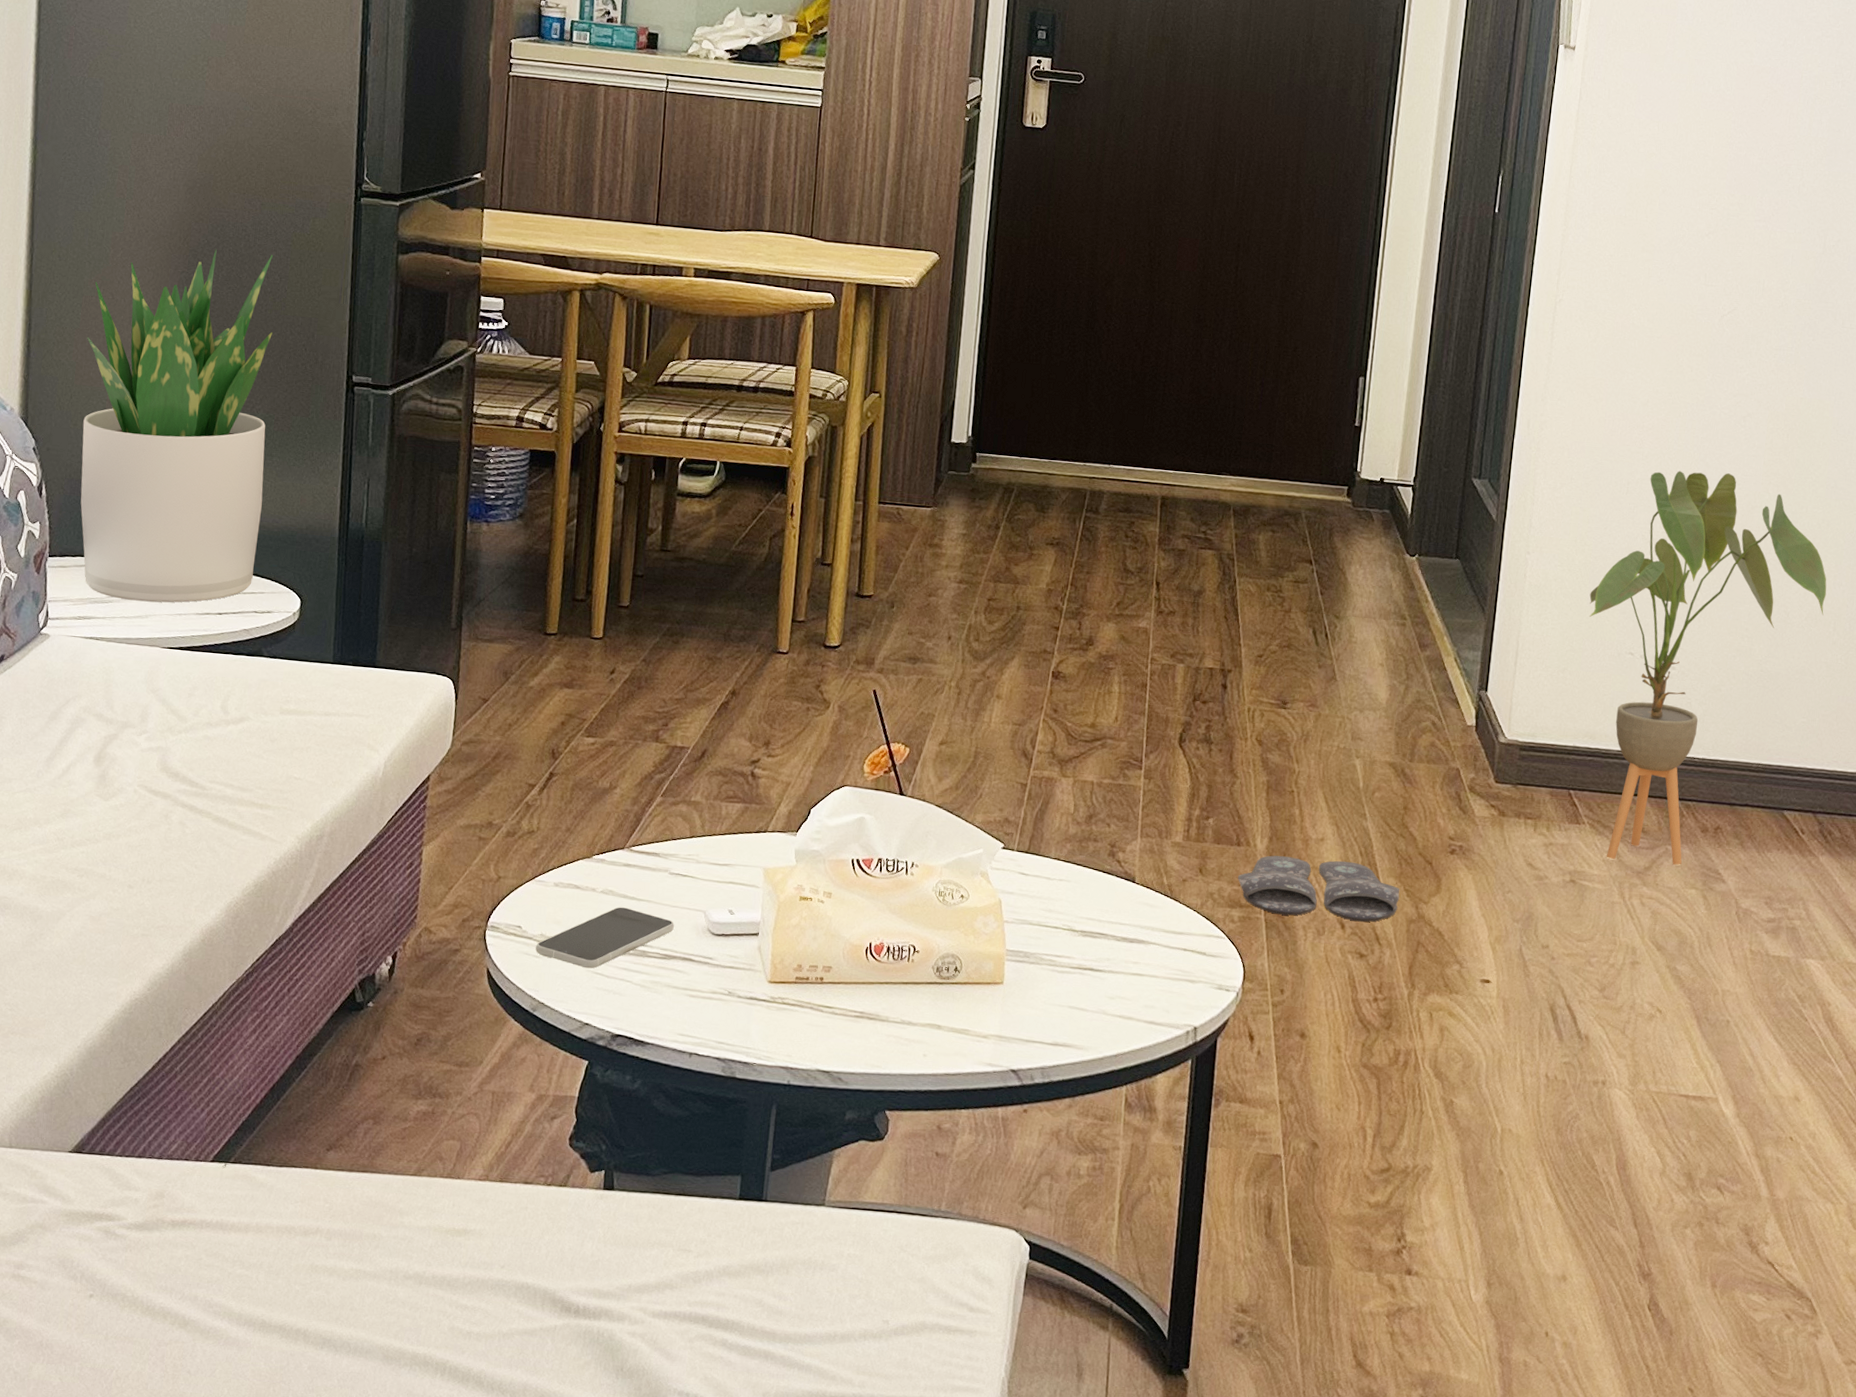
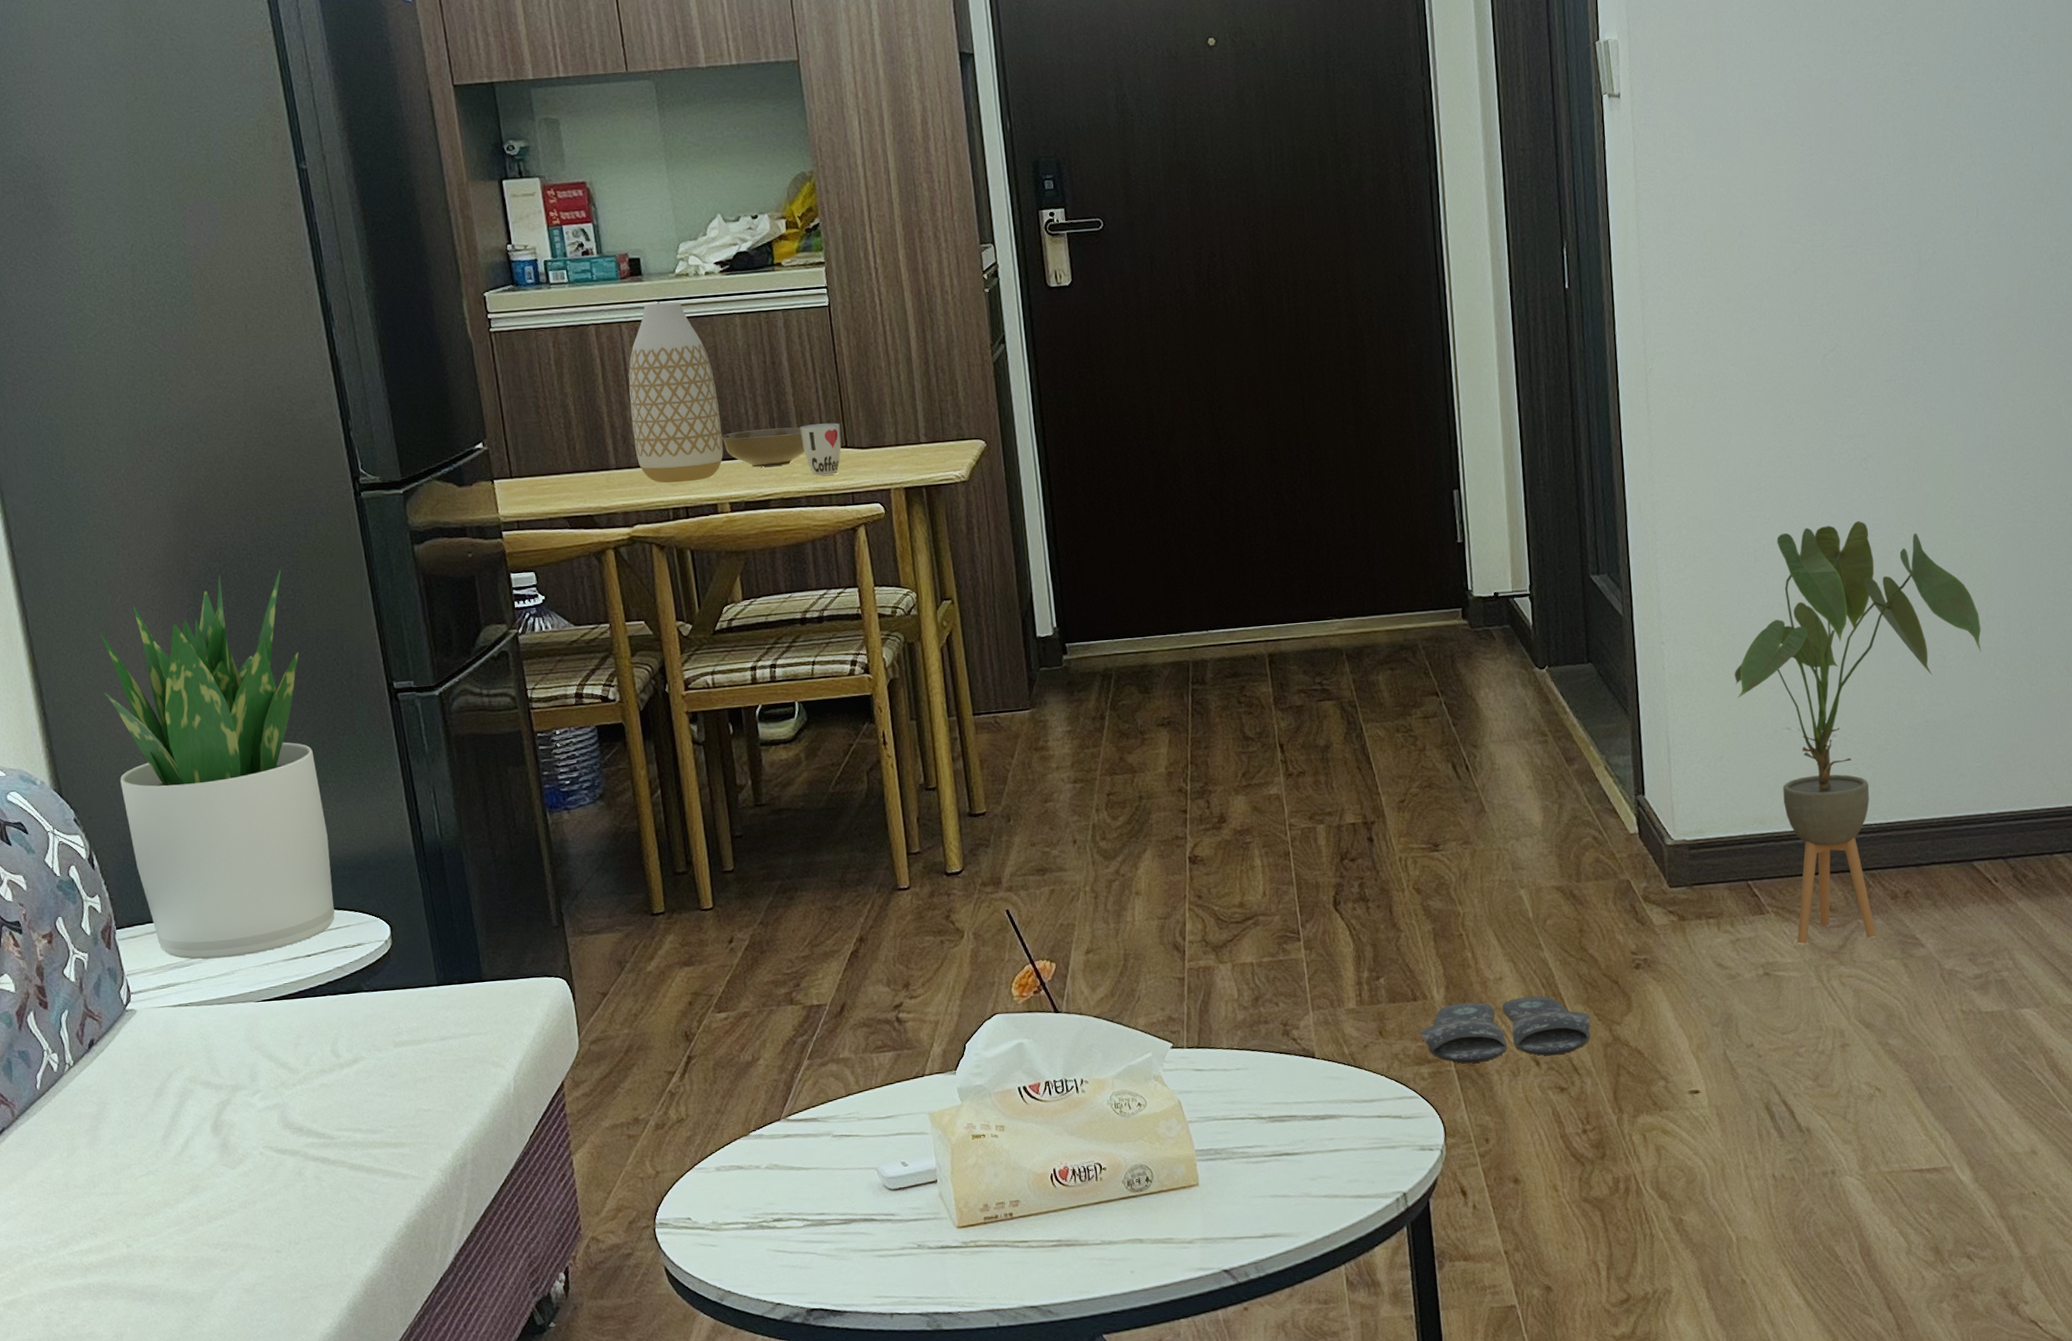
mobile phone: present [535,907,674,969] -> none [710,1179,849,1248]
vase: none [618,76,704,243] -> present [628,302,724,483]
bowl: none [699,205,773,243] -> present [721,427,806,467]
cup: none [771,210,810,260] -> present [800,422,842,476]

